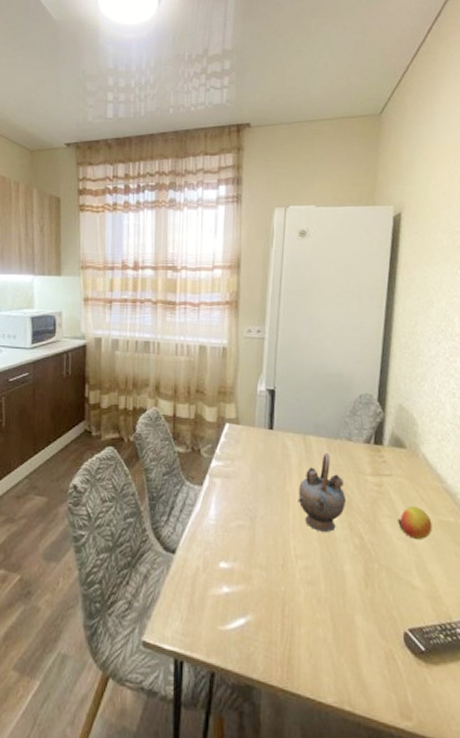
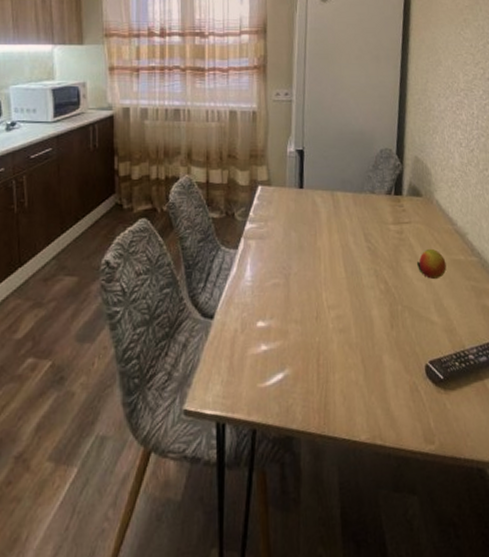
teapot: present [298,453,347,532] -> none [328,207,372,281]

